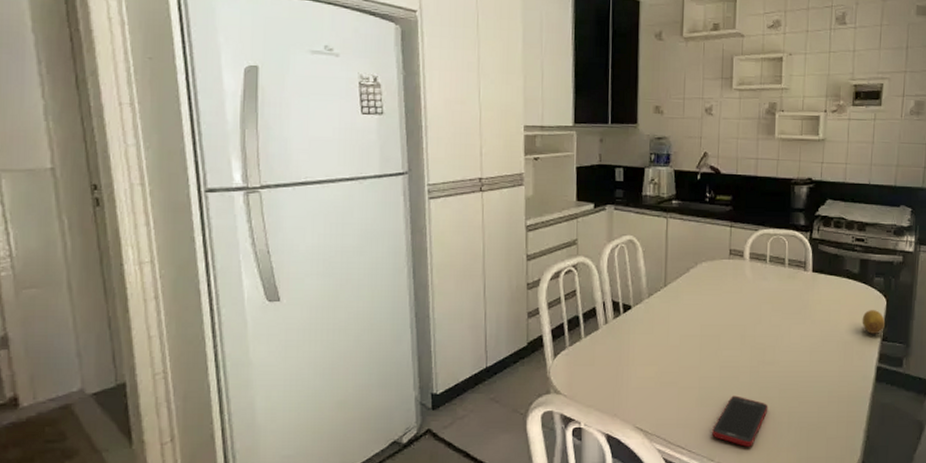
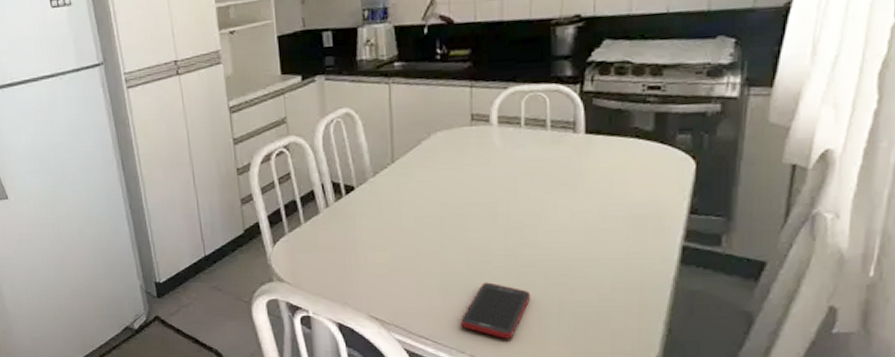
fruit: present [862,310,886,334] -> none [659,176,695,206]

